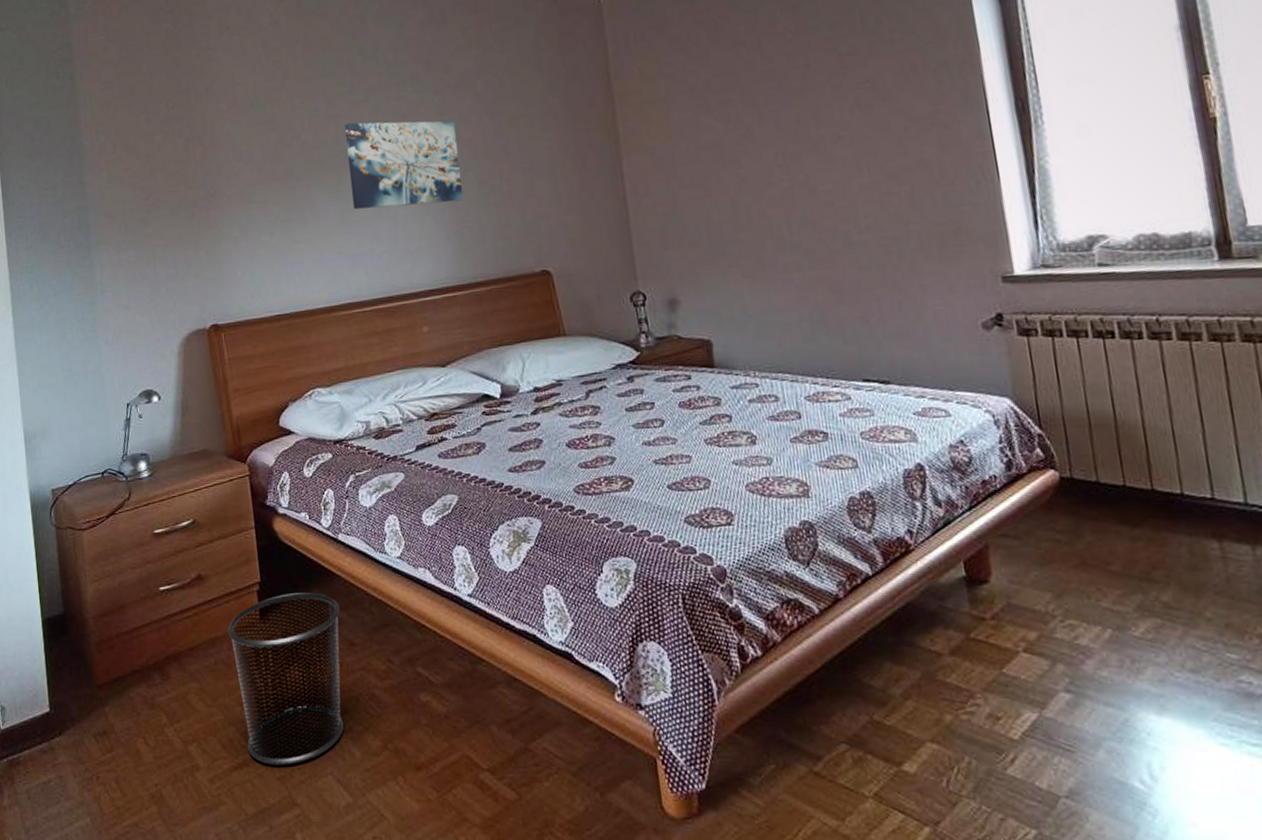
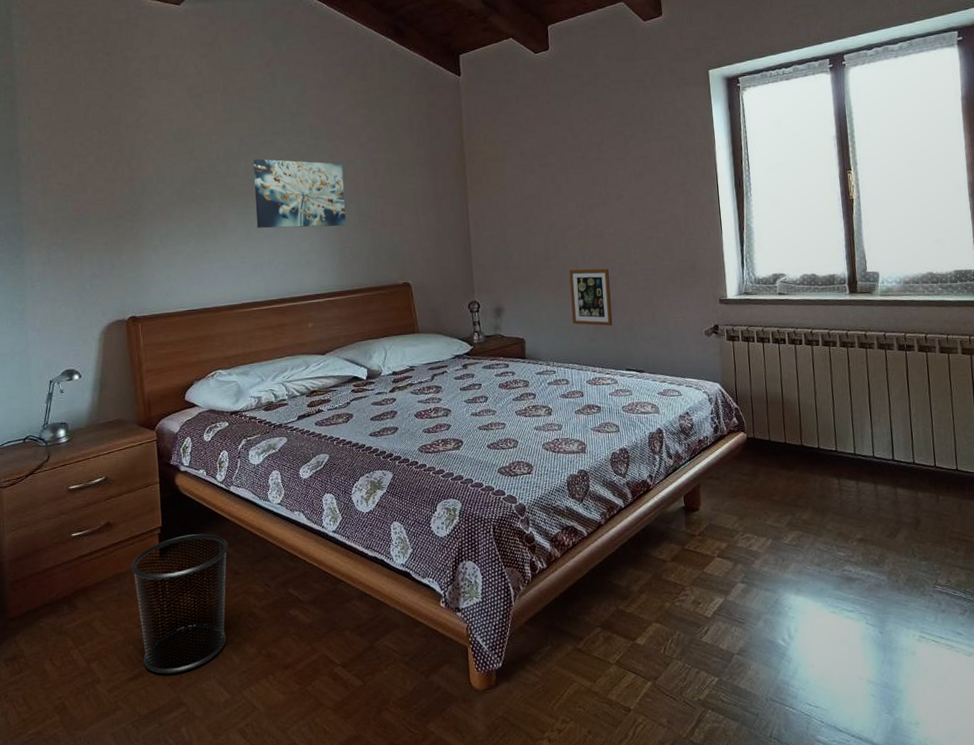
picture frame: none [769,239,839,320] -> present [569,268,613,326]

